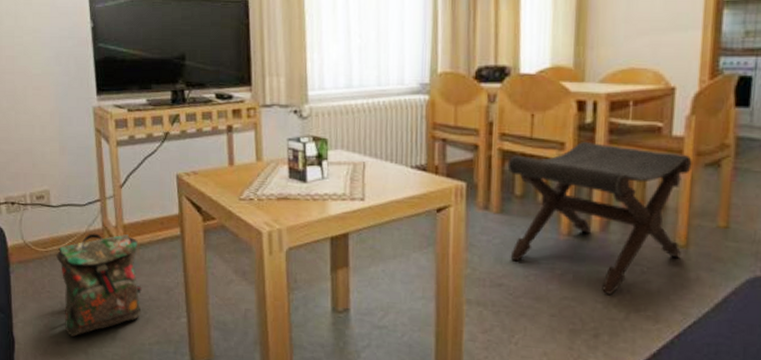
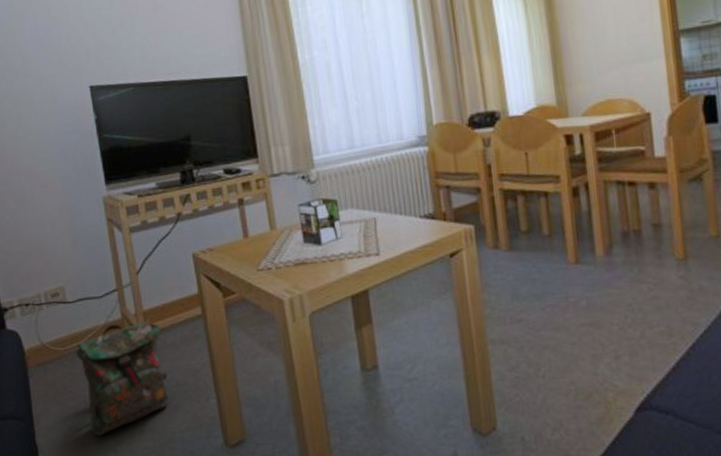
footstool: present [507,142,692,295] -> none [510,172,682,315]

